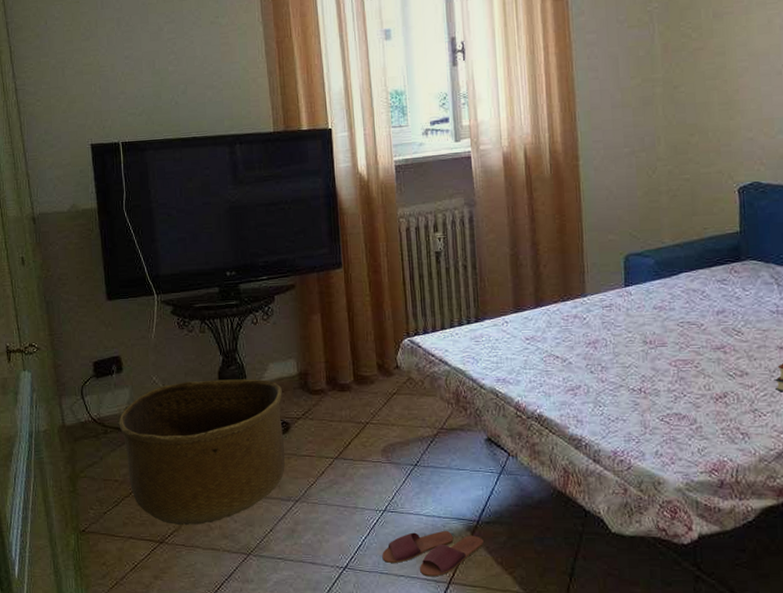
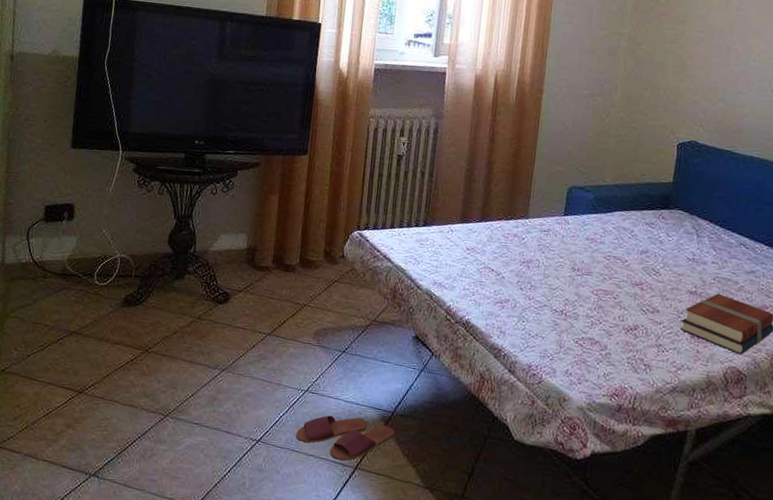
basket: present [119,379,285,526] -> none [59,239,229,380]

